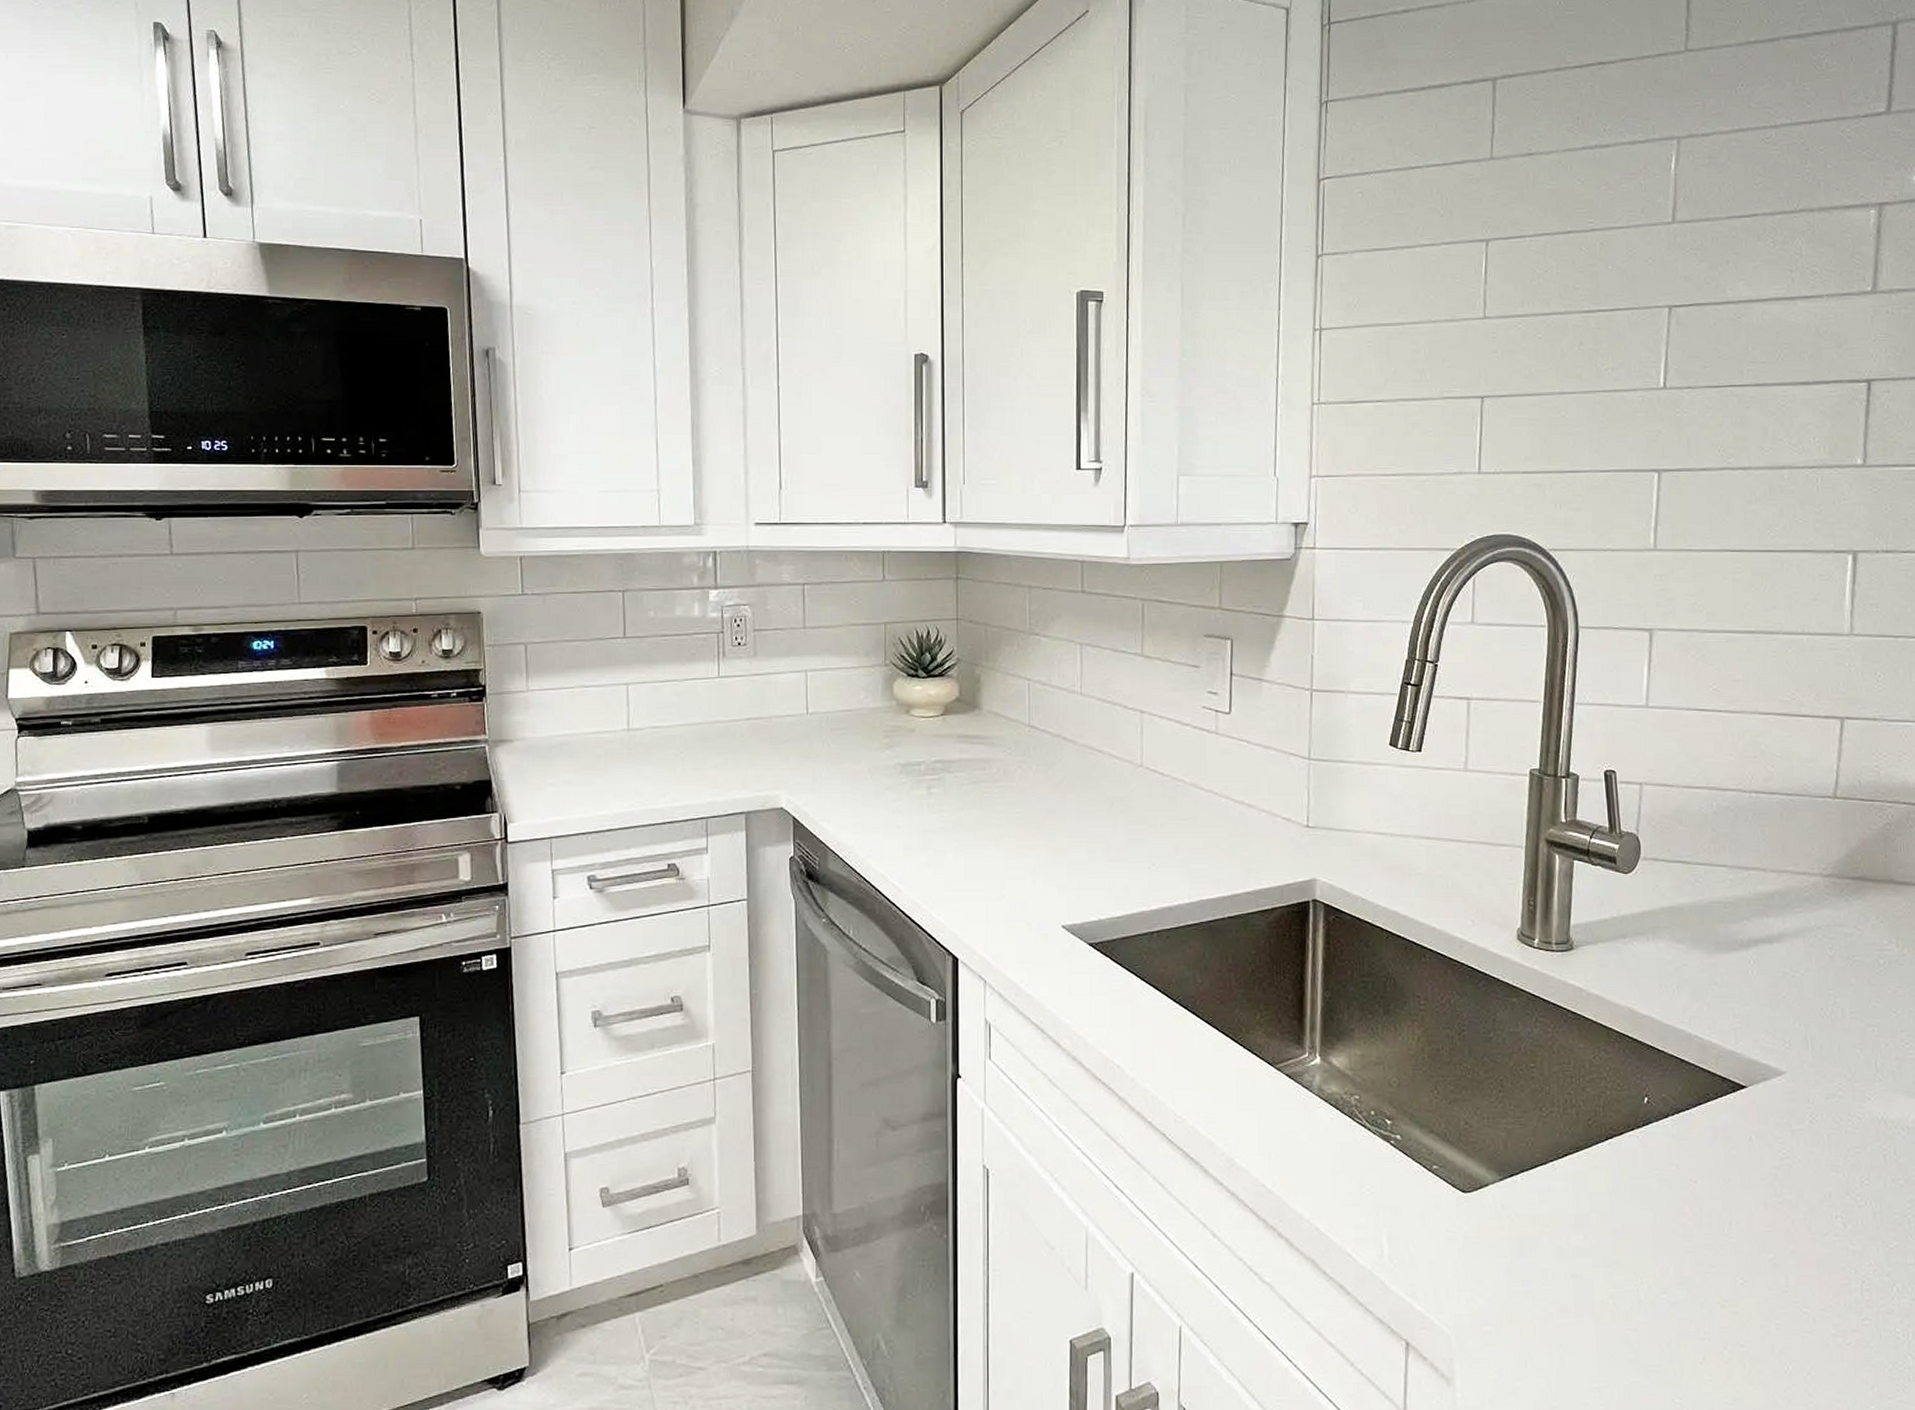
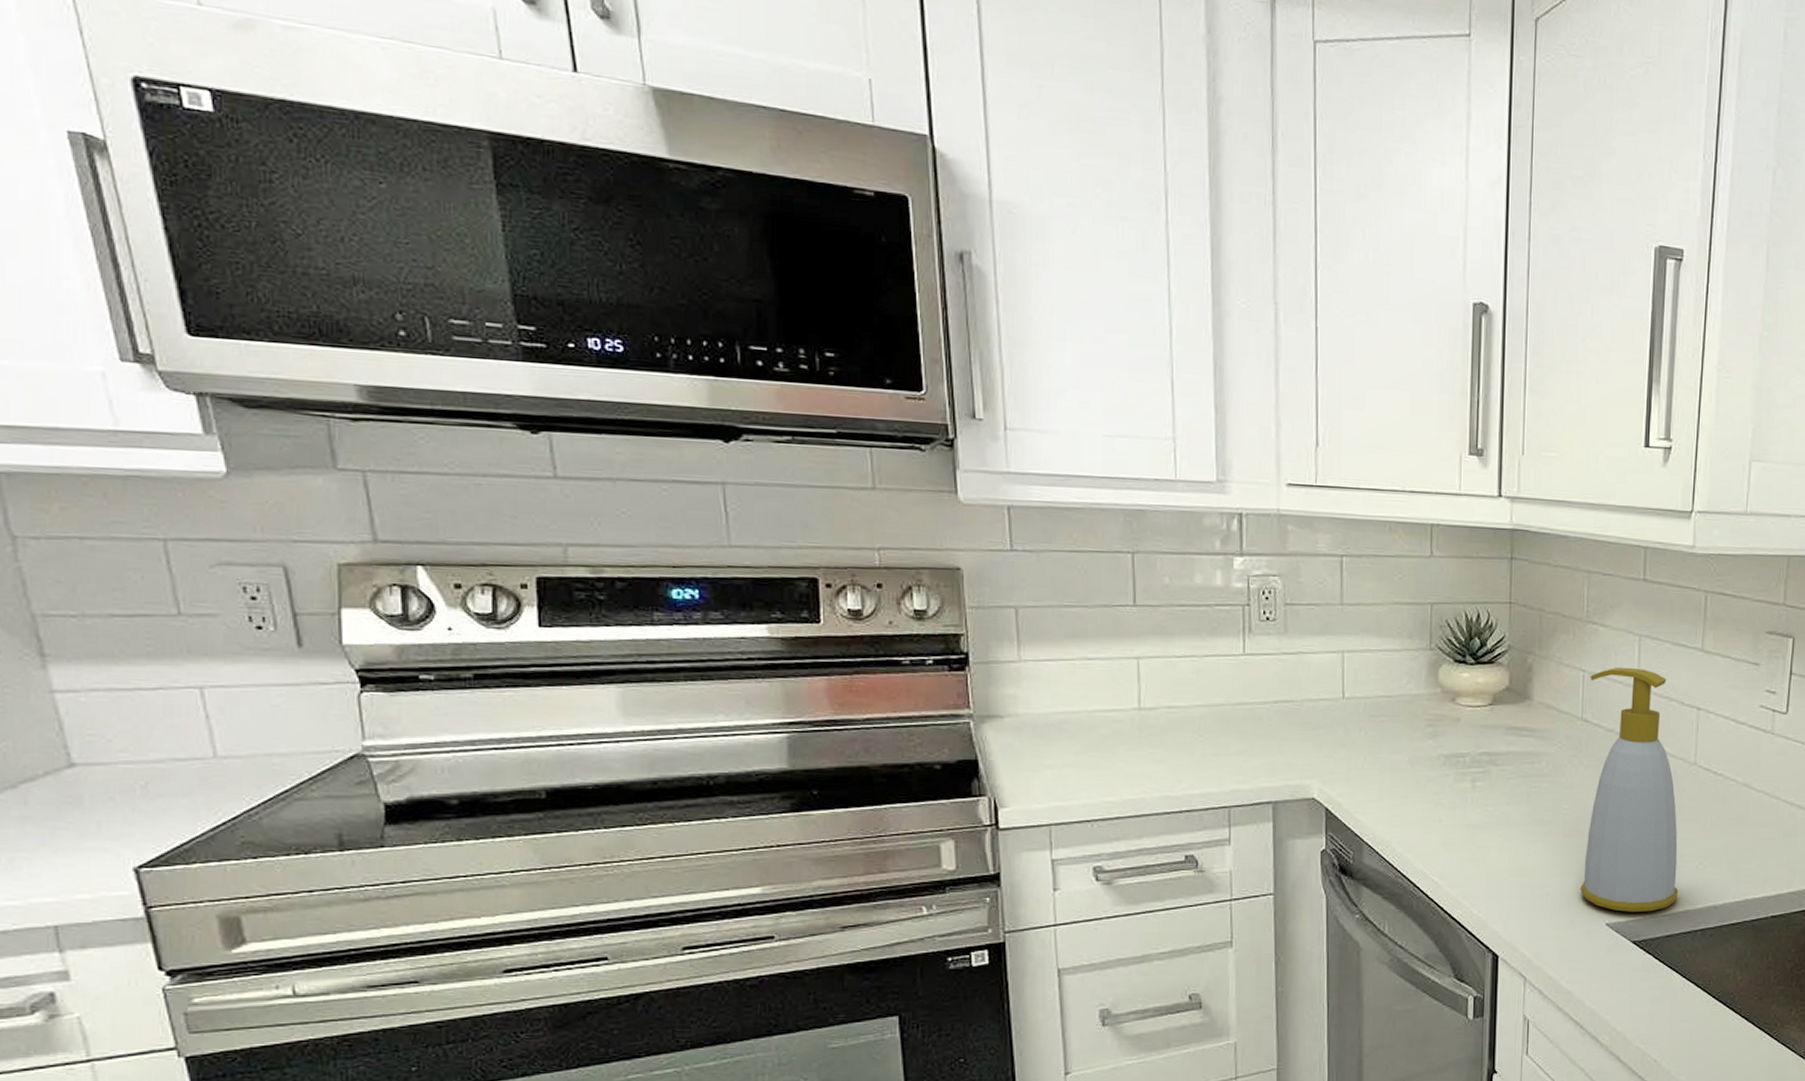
soap bottle: none [1035,674,1132,914] -> present [1580,667,1679,912]

